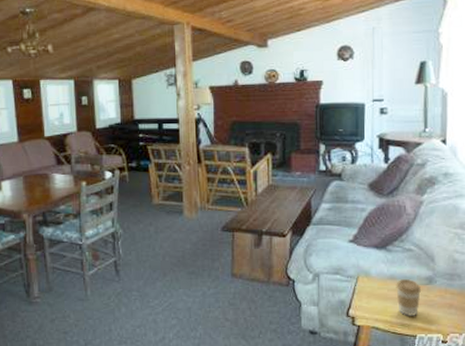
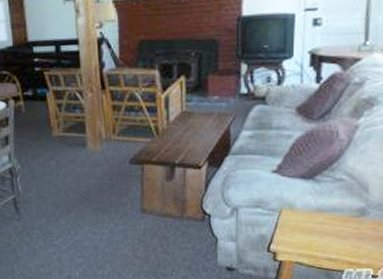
coffee cup: present [396,279,421,316] -> none [323,211,351,250]

